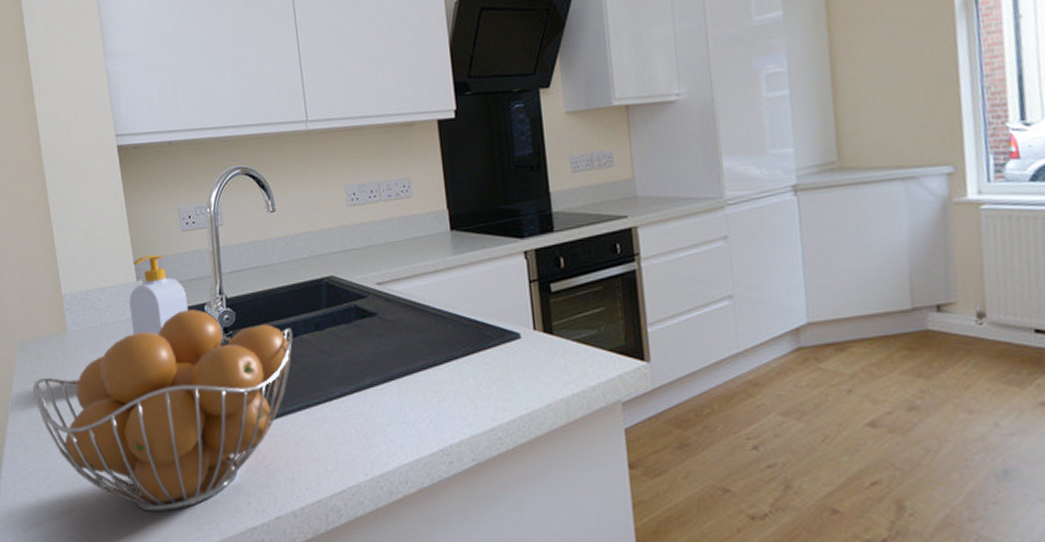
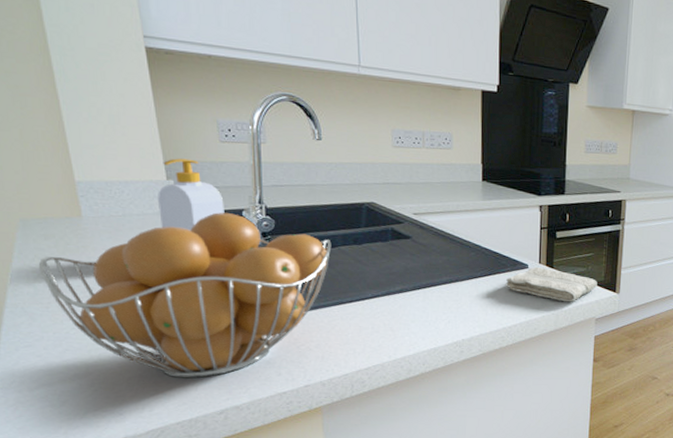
washcloth: none [494,334,617,381] -> present [505,266,597,302]

